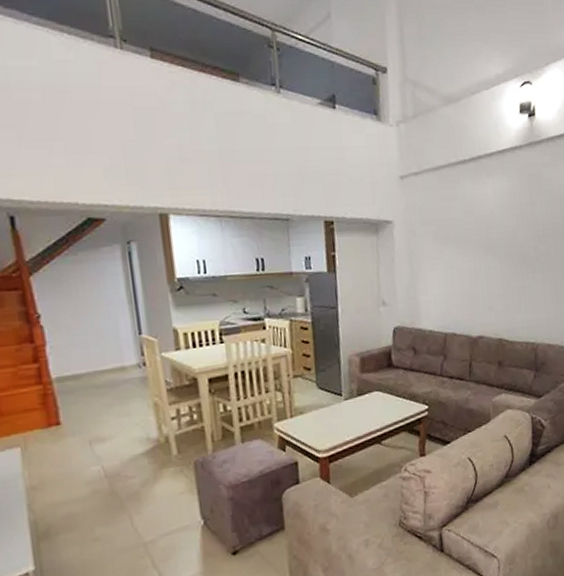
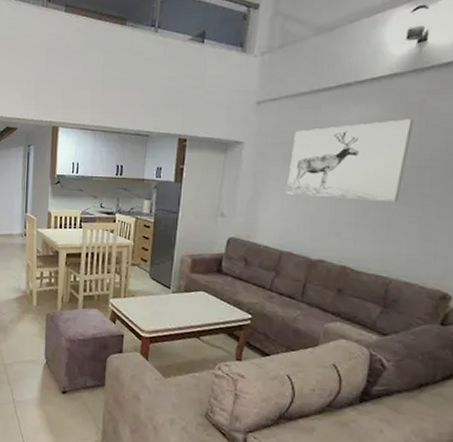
wall art: none [440,190,536,273] -> present [286,119,414,201]

